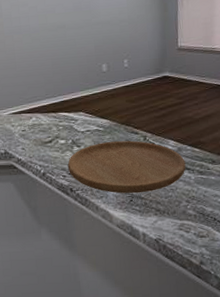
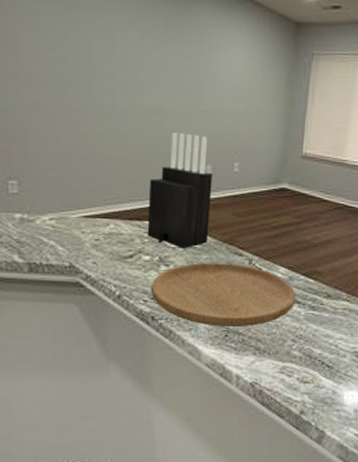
knife block: none [59,41,109,133] -> present [147,133,212,249]

